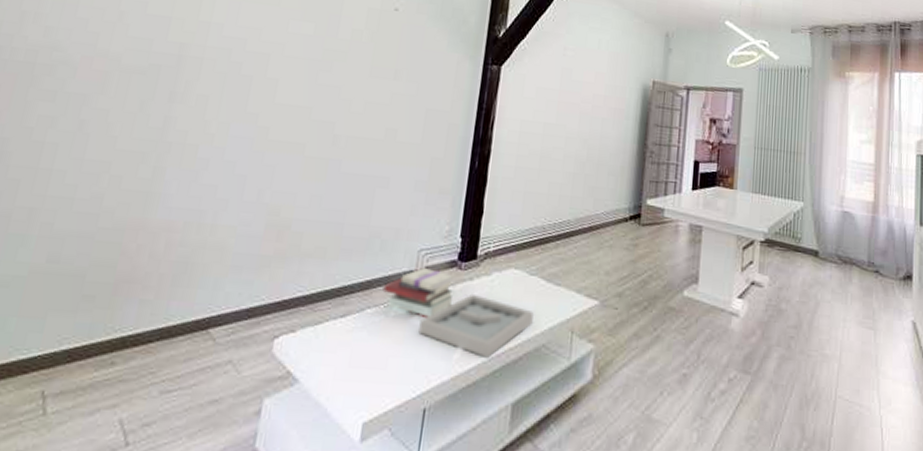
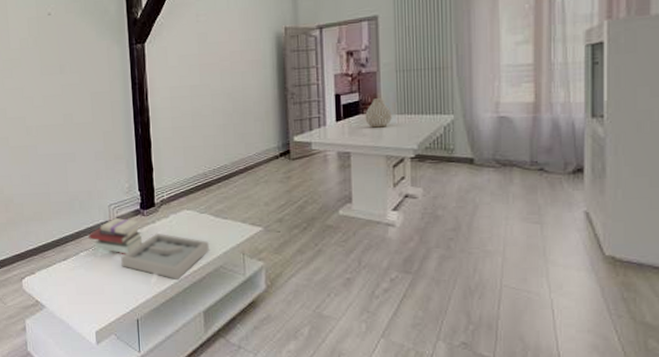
vase: none [721,172,747,205] -> present [365,98,392,128]

